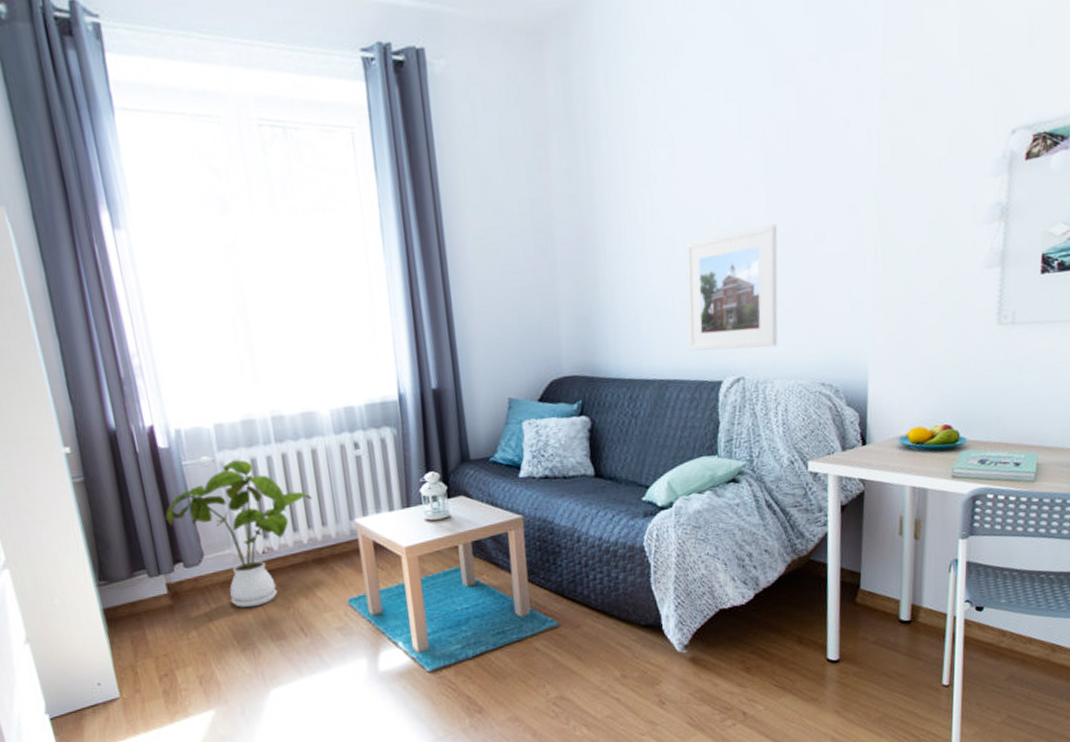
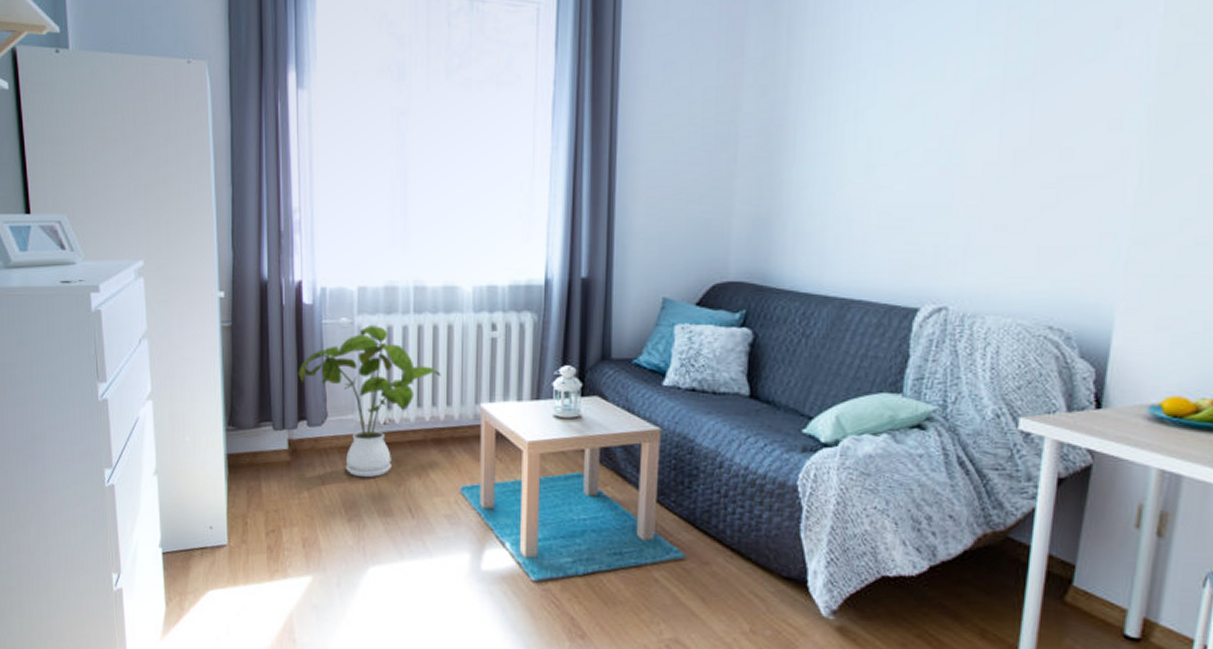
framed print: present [685,224,778,351] -> none [882,134,1012,276]

